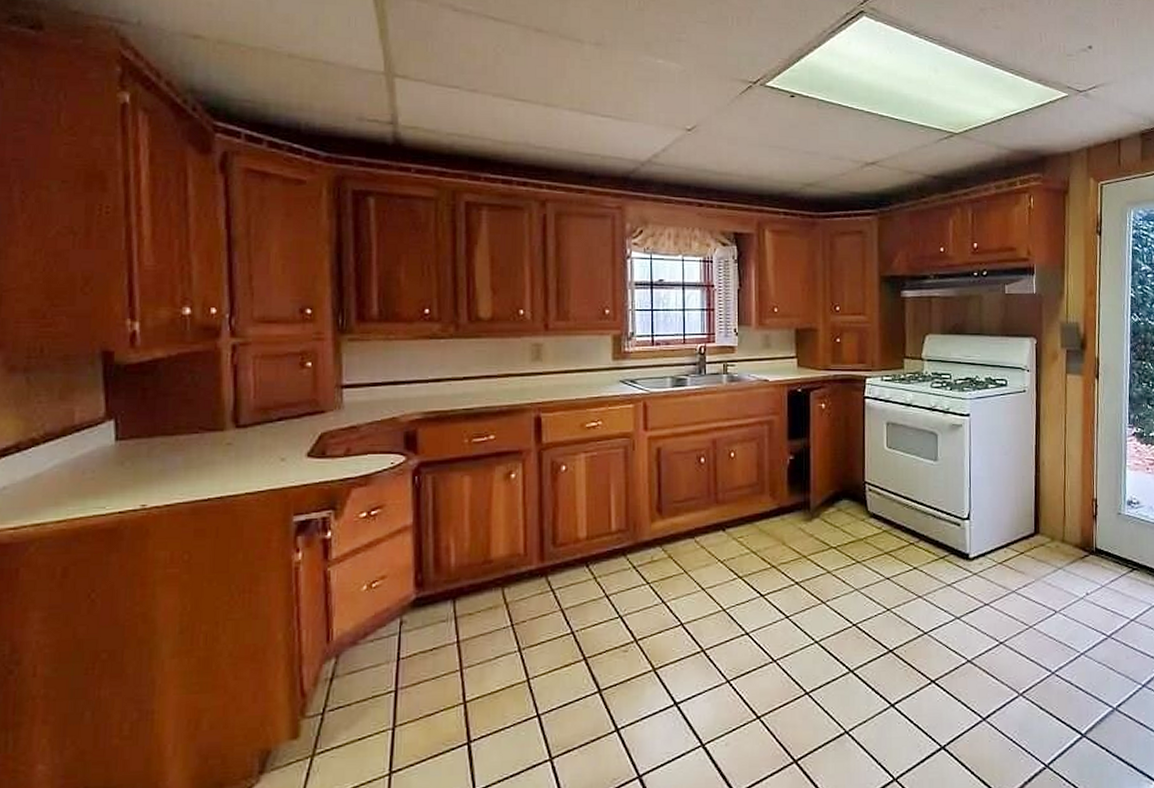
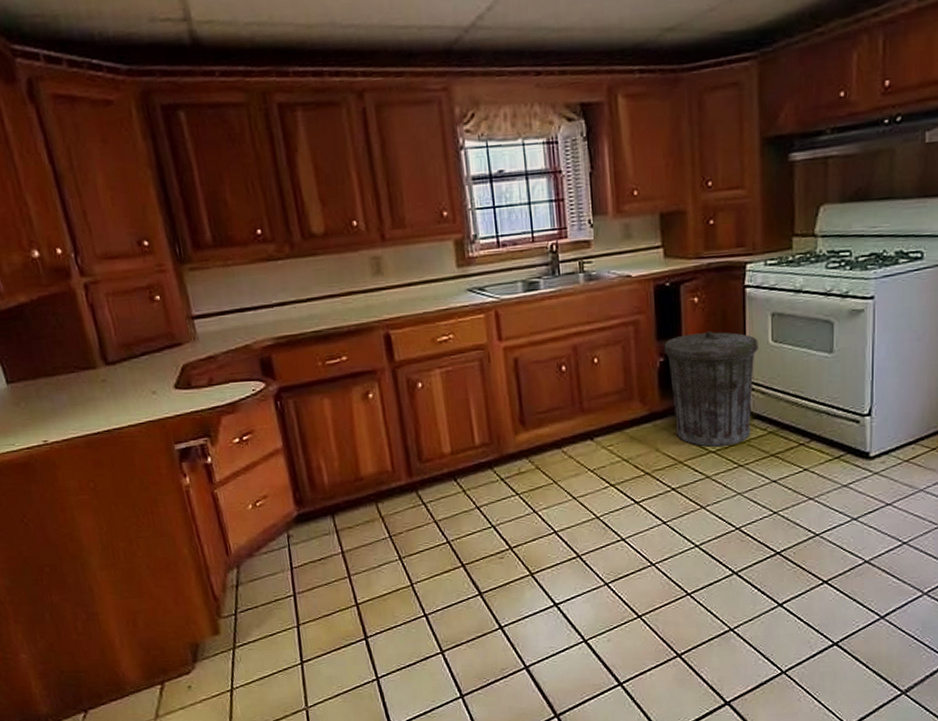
trash can: none [794,435,875,542] -> present [664,331,758,447]

